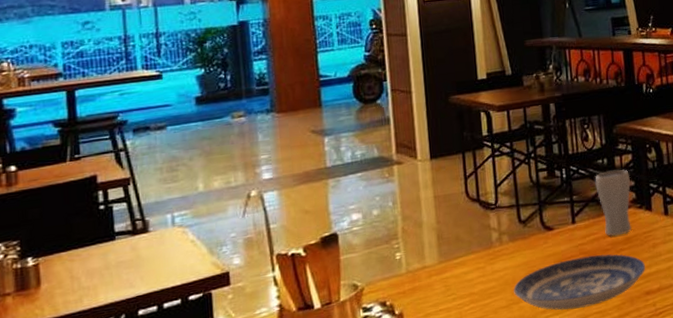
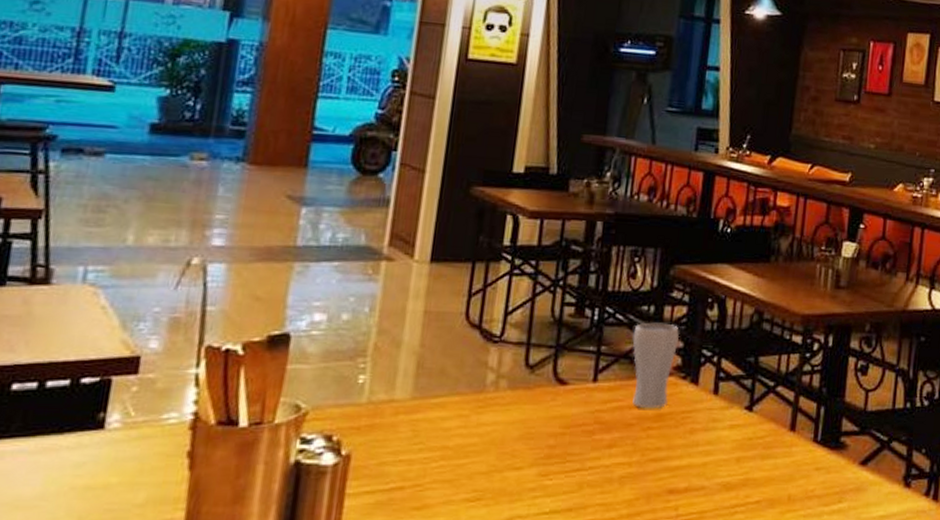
plate: present [513,254,646,310] -> none [499,427,676,495]

